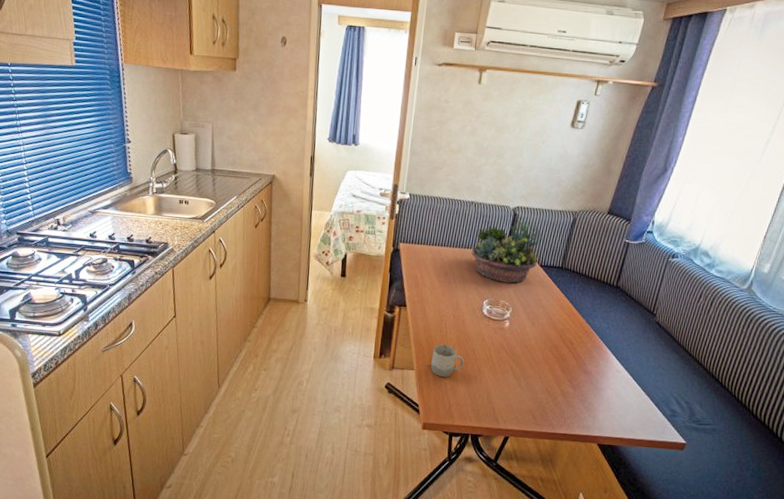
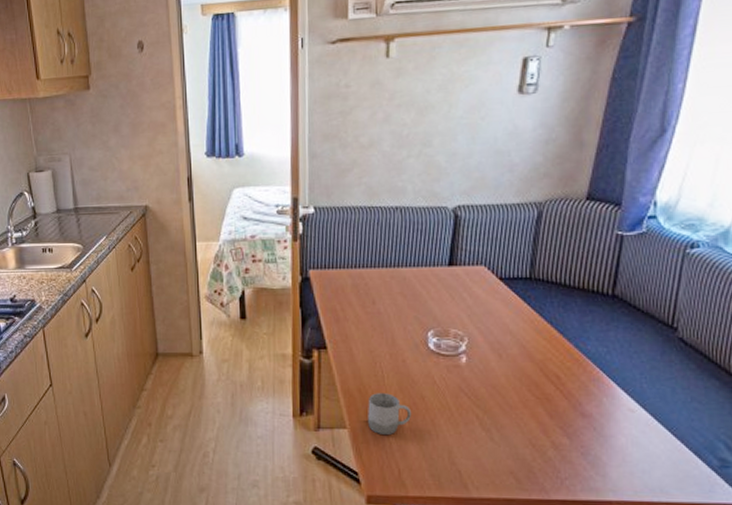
succulent planter: present [471,220,543,284] -> none [403,222,498,306]

